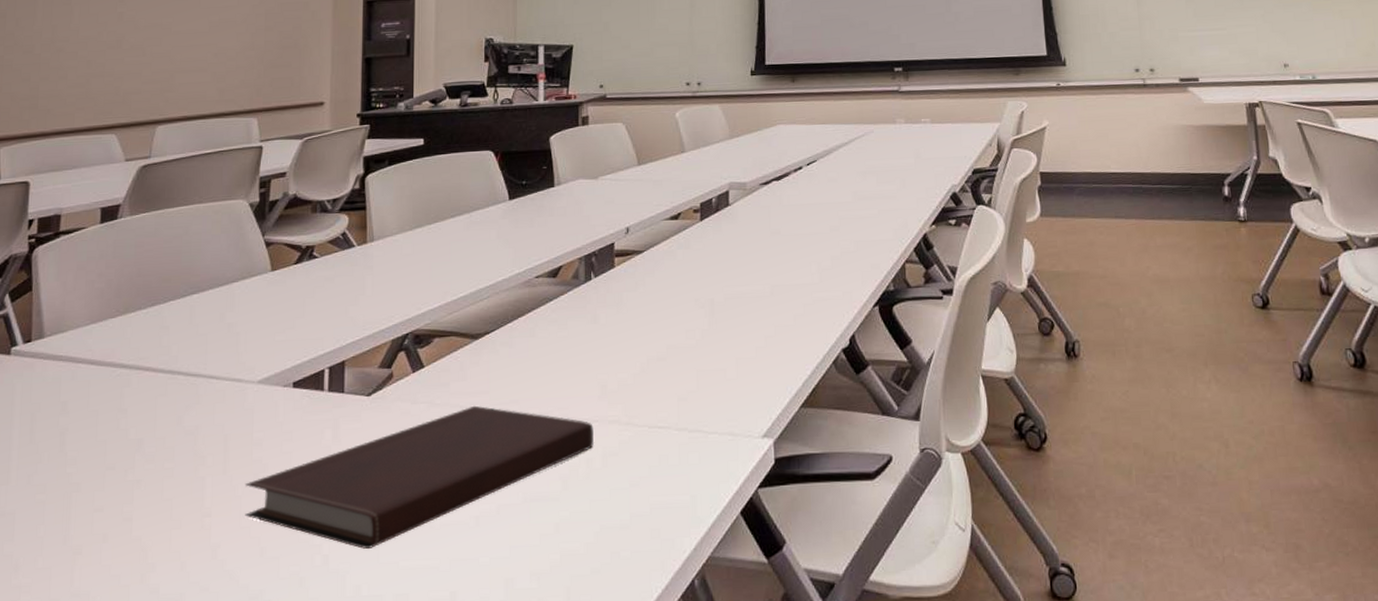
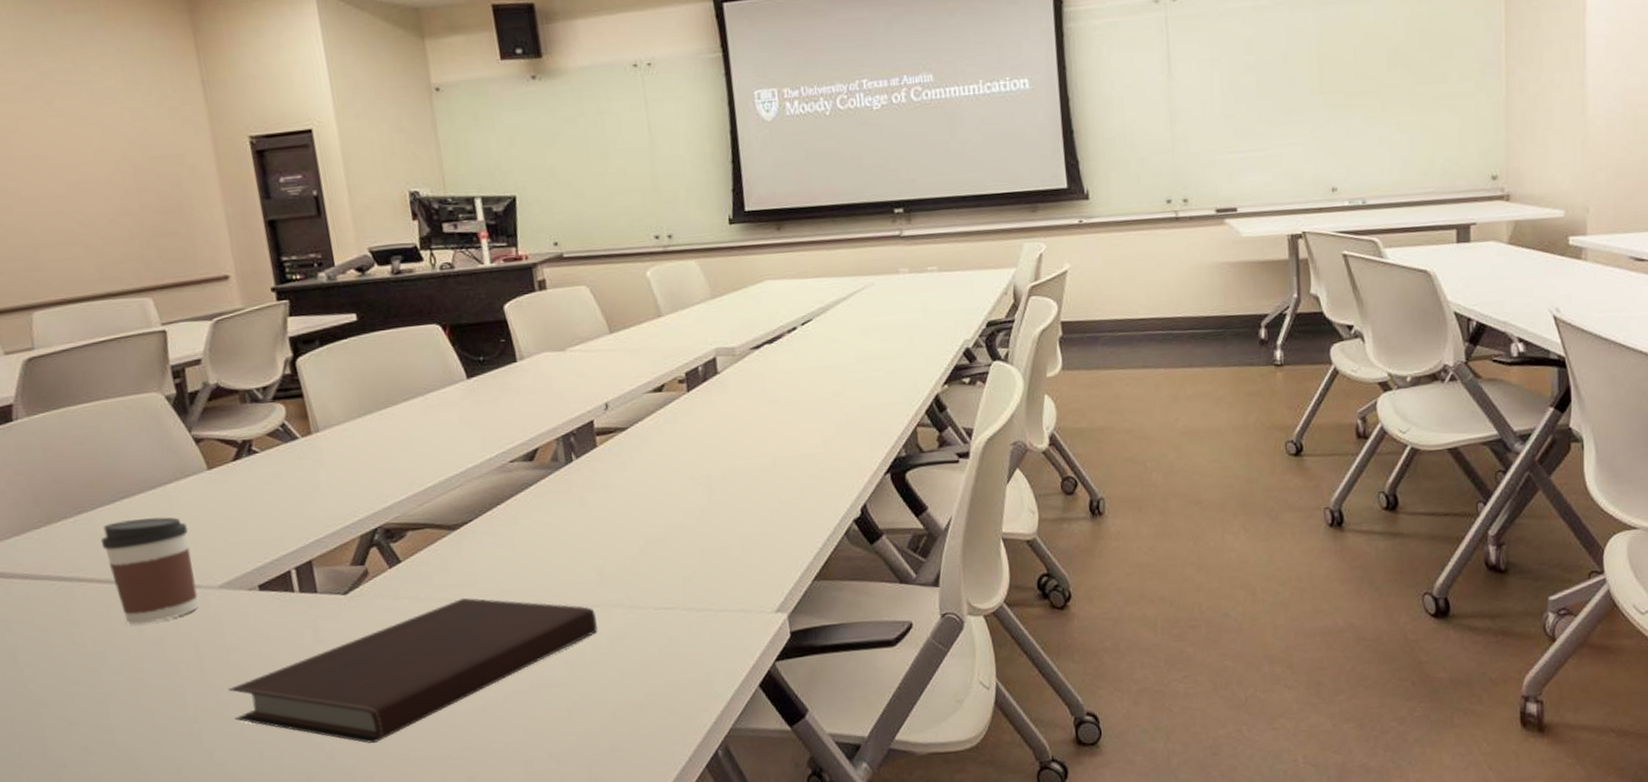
coffee cup: none [164,313,243,415] -> present [100,517,199,626]

